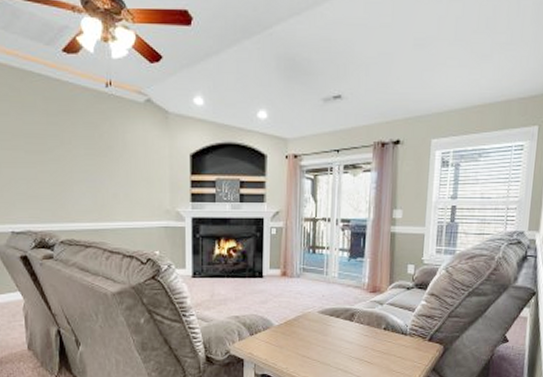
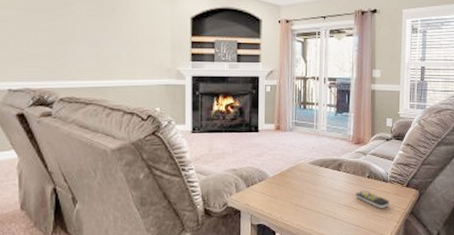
remote control: none [369,343,408,364] -> present [355,190,390,209]

